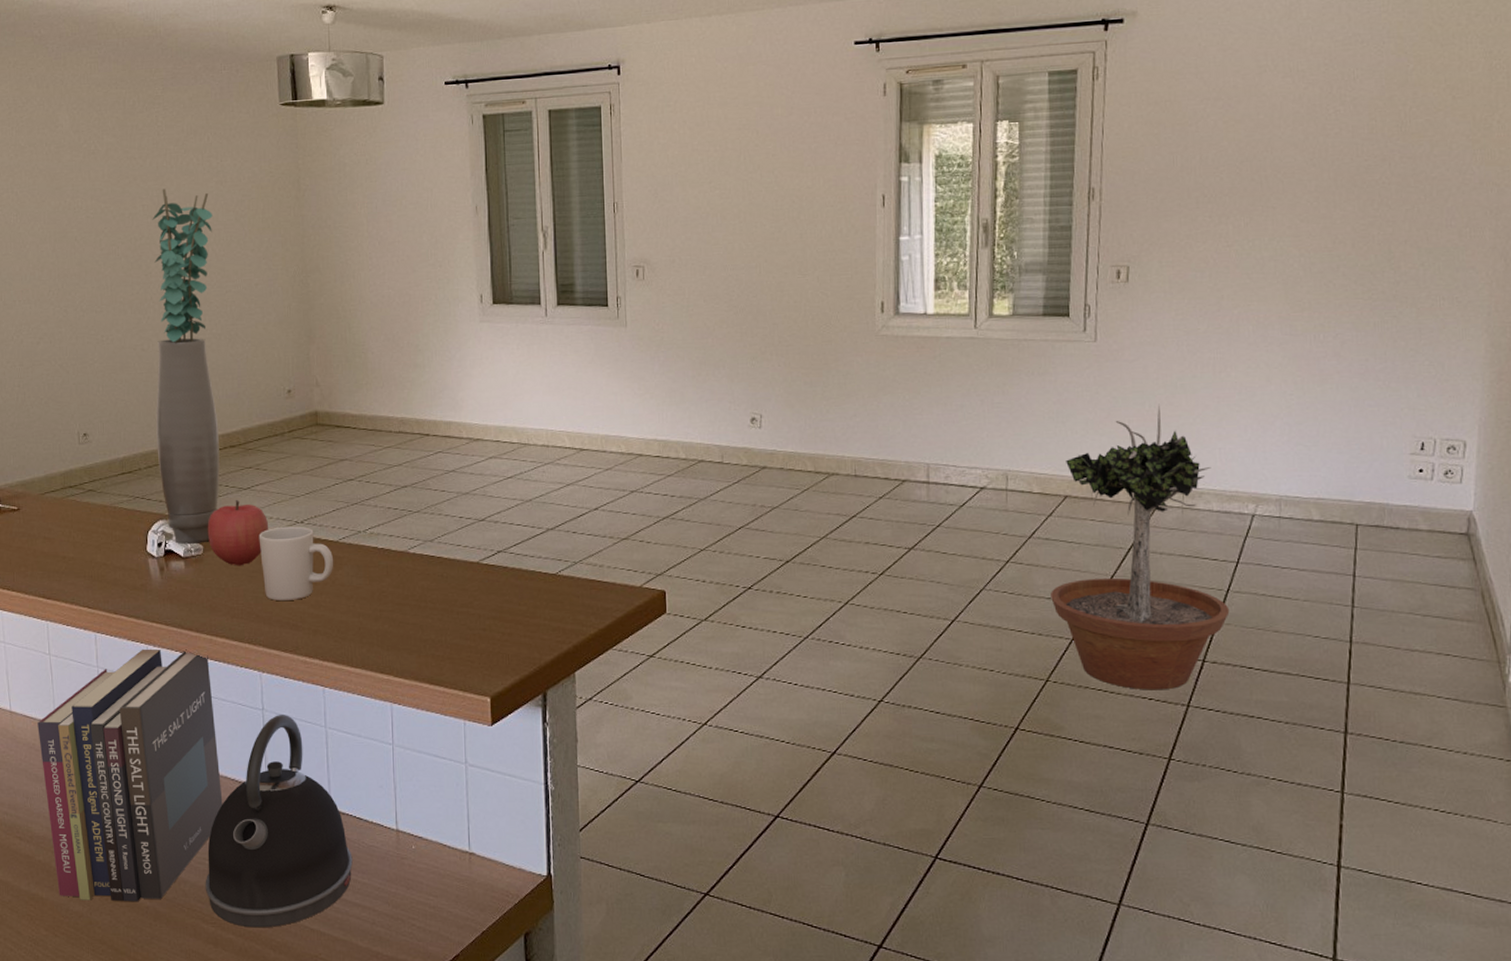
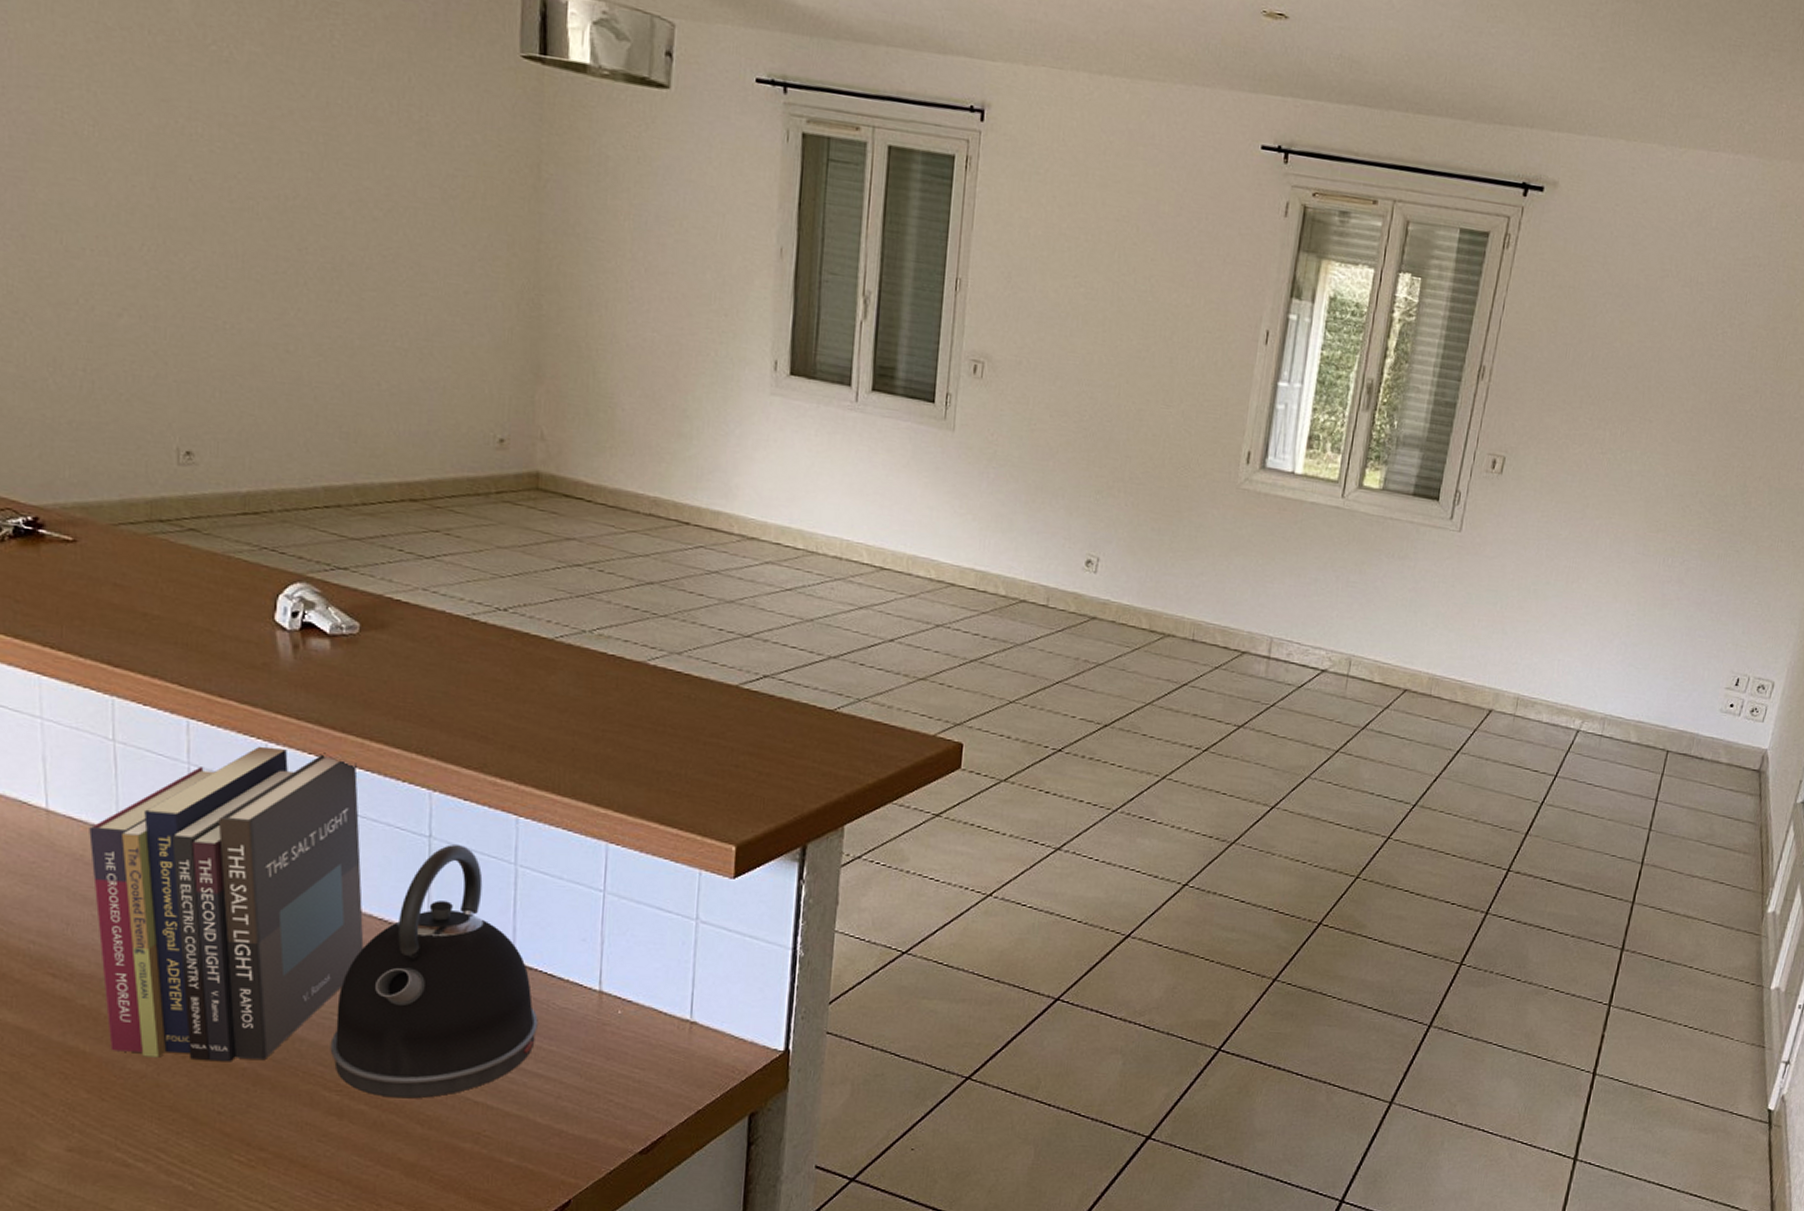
vase: present [152,189,220,545] -> none [299,135,408,621]
fruit: present [207,500,269,566] -> none [367,570,458,655]
mug: present [258,526,334,602] -> none [441,611,546,707]
potted tree: present [1051,403,1230,690] -> none [1374,606,1548,896]

